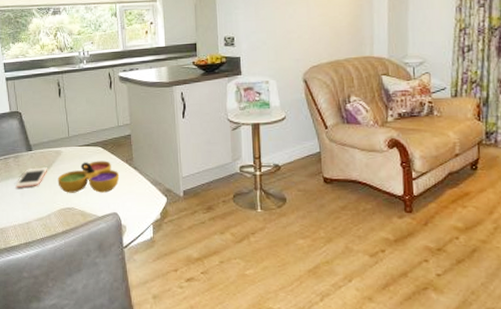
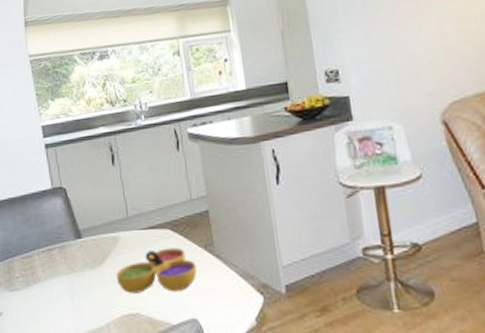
cell phone: present [15,167,48,187] -> none [62,260,103,288]

